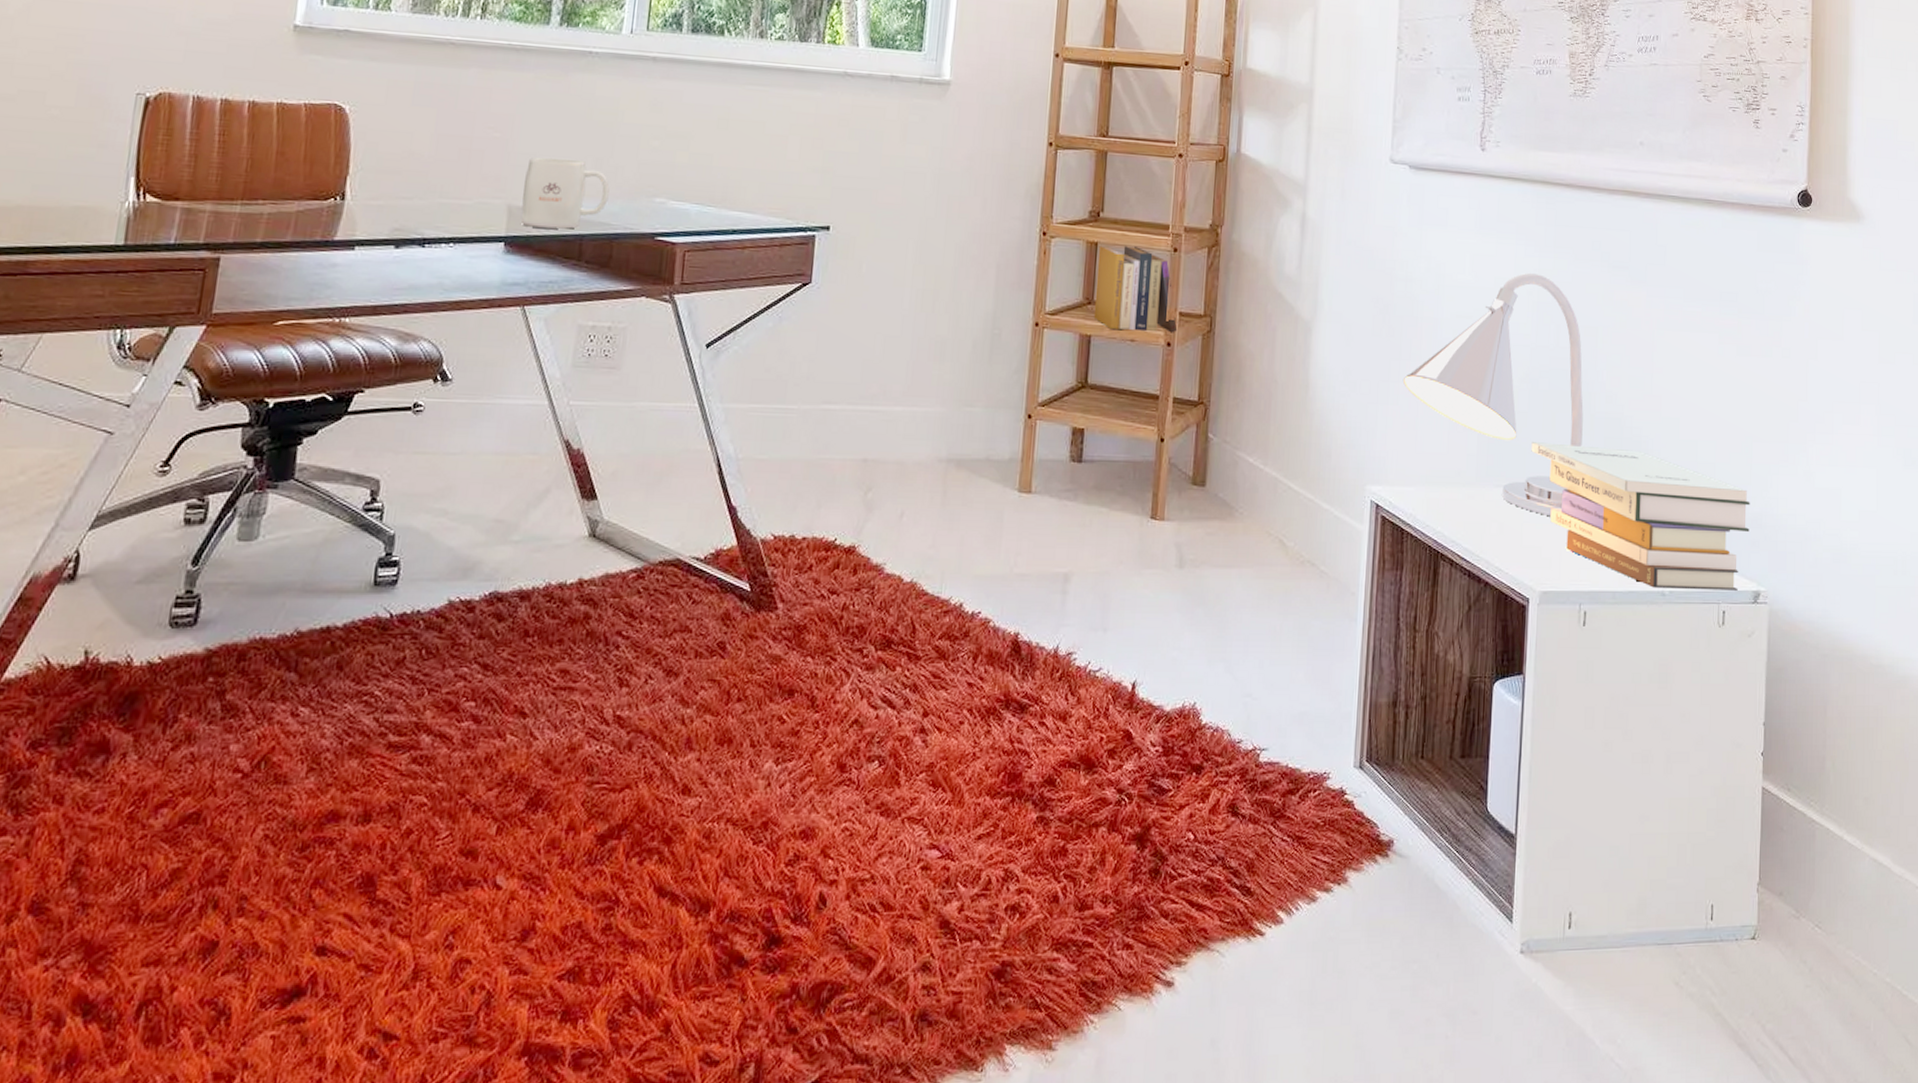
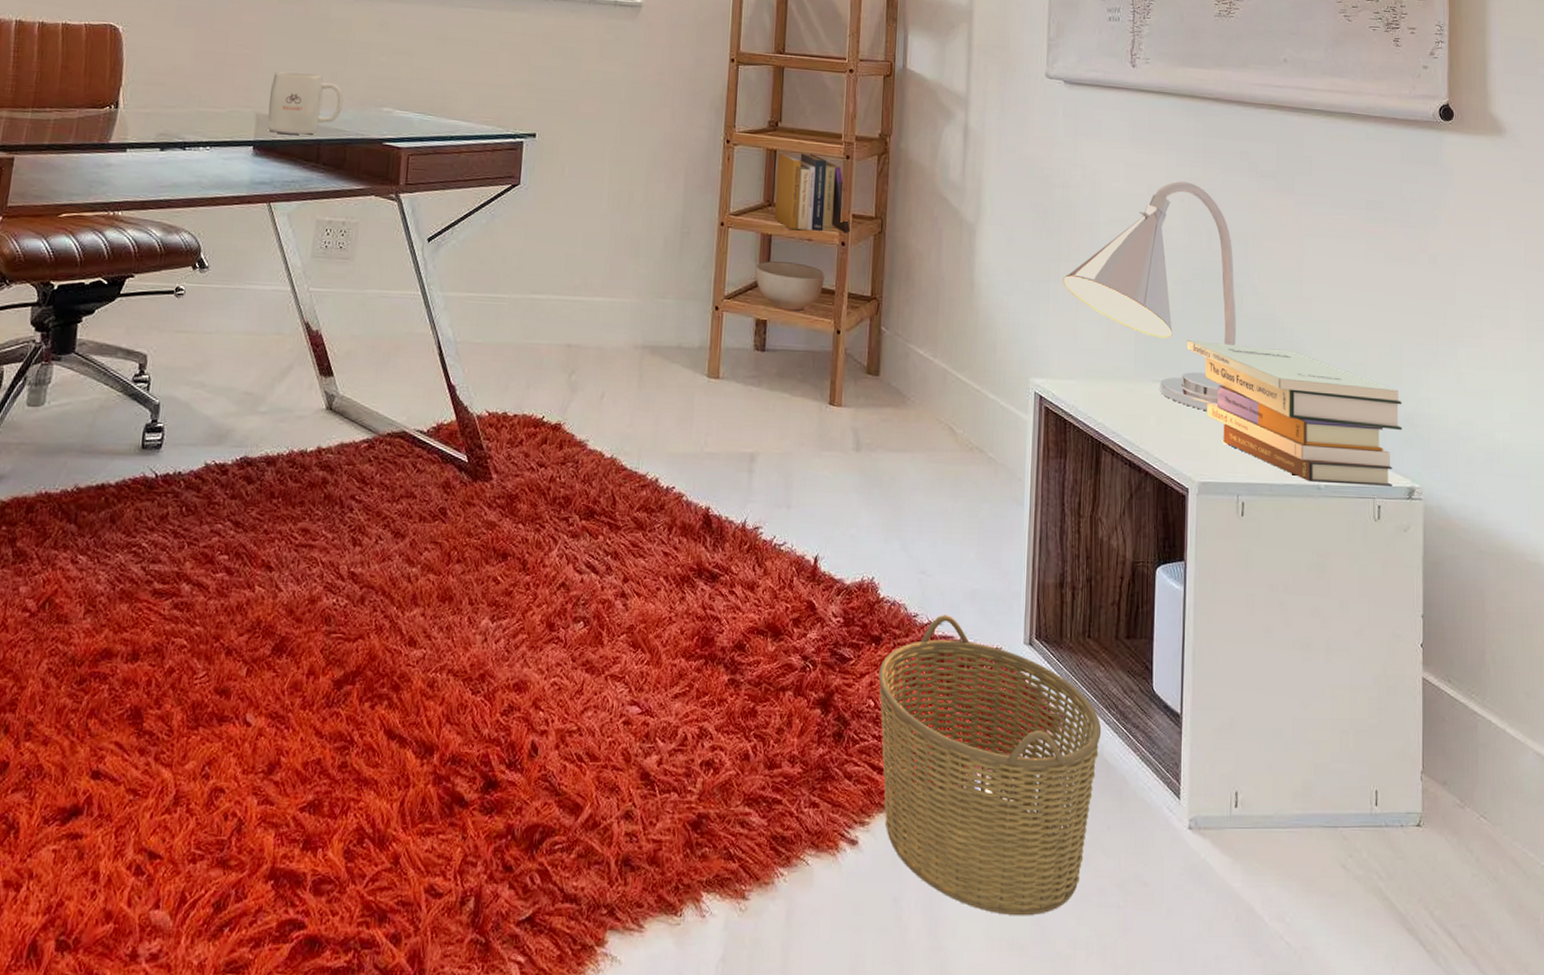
bowl: none [1072,364,1150,419] -> present [755,261,826,312]
basket: none [1198,740,1433,1053] -> present [878,615,1102,916]

